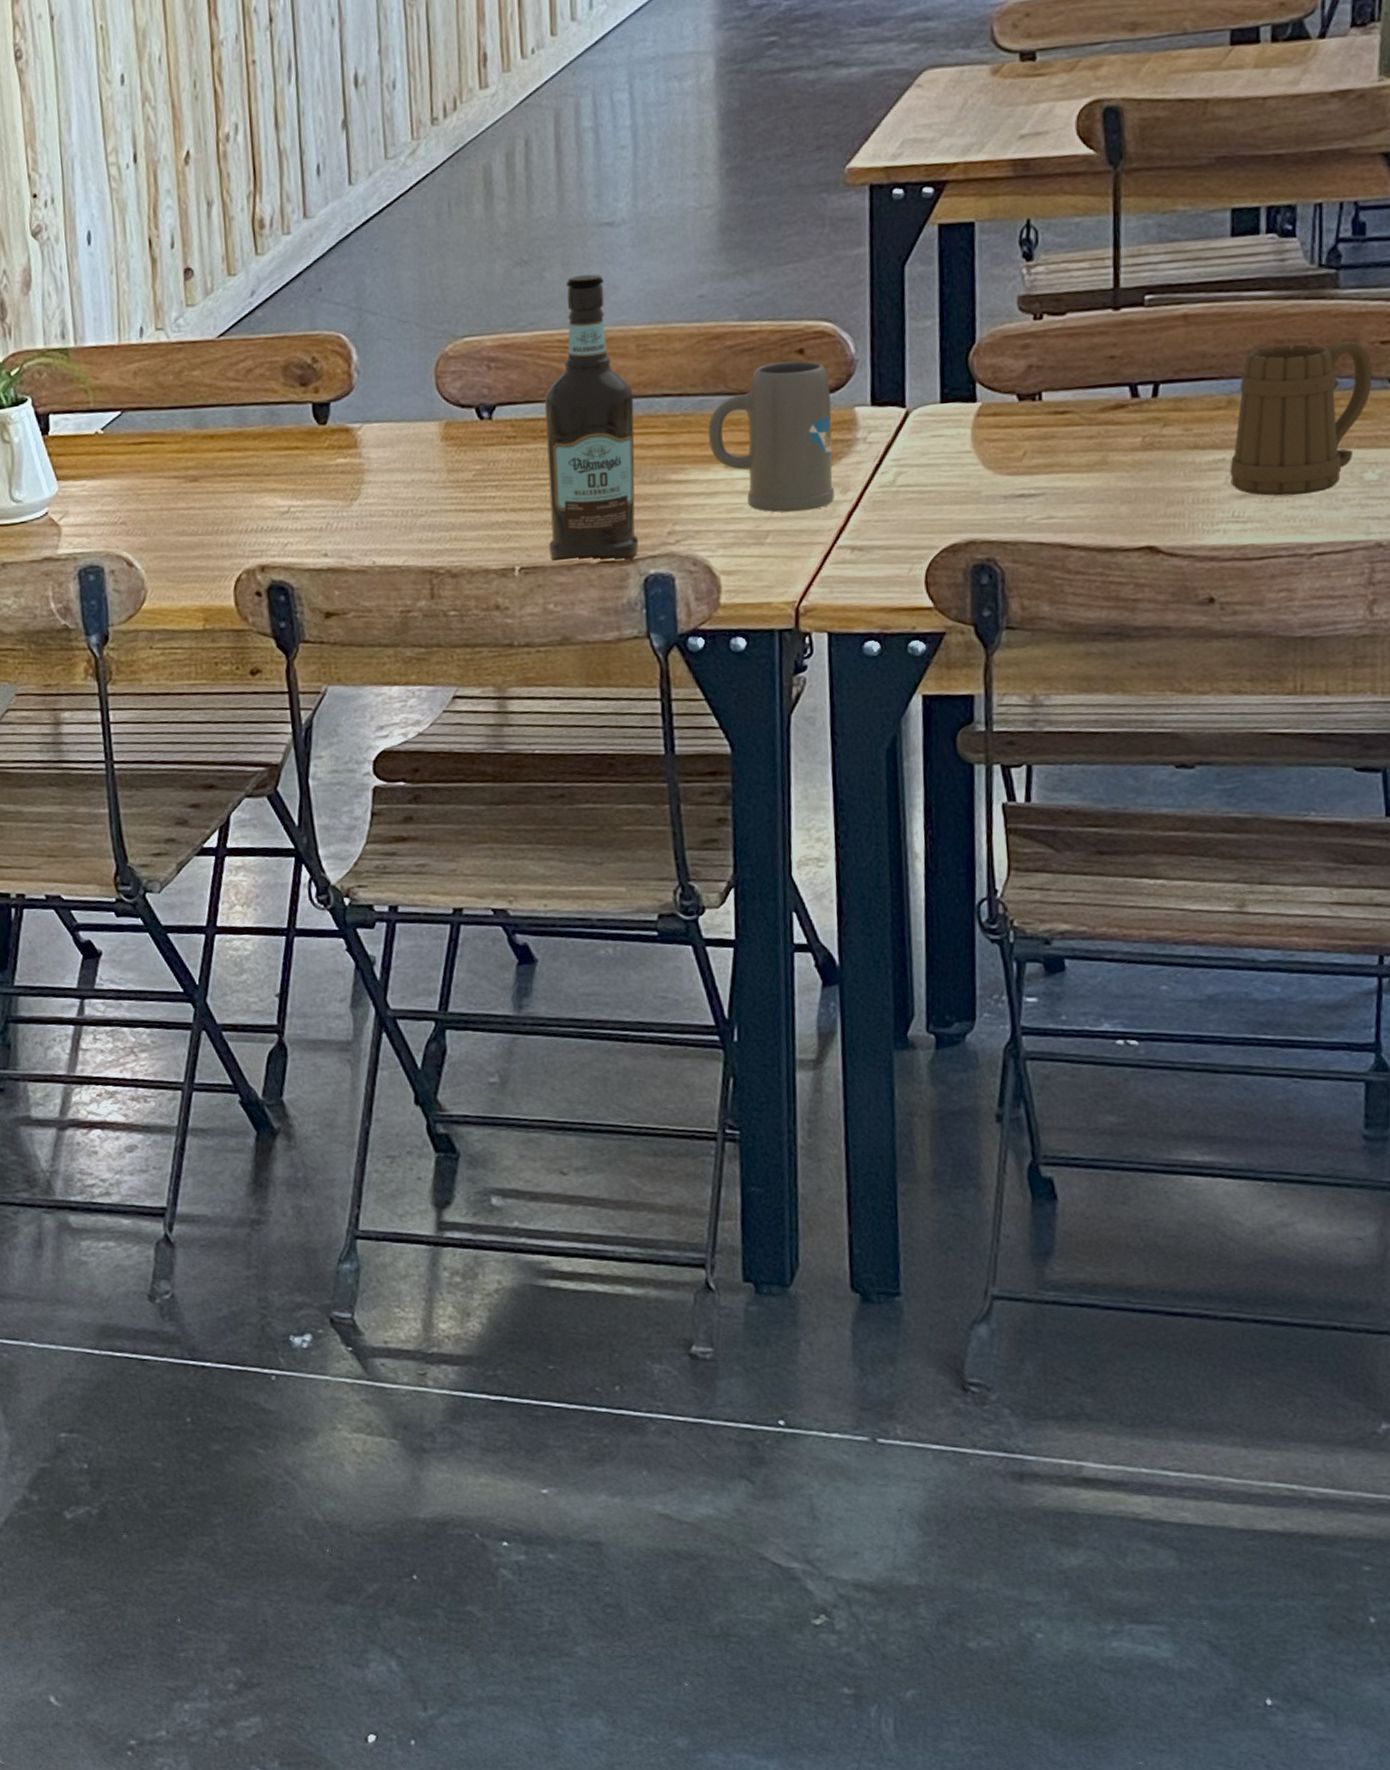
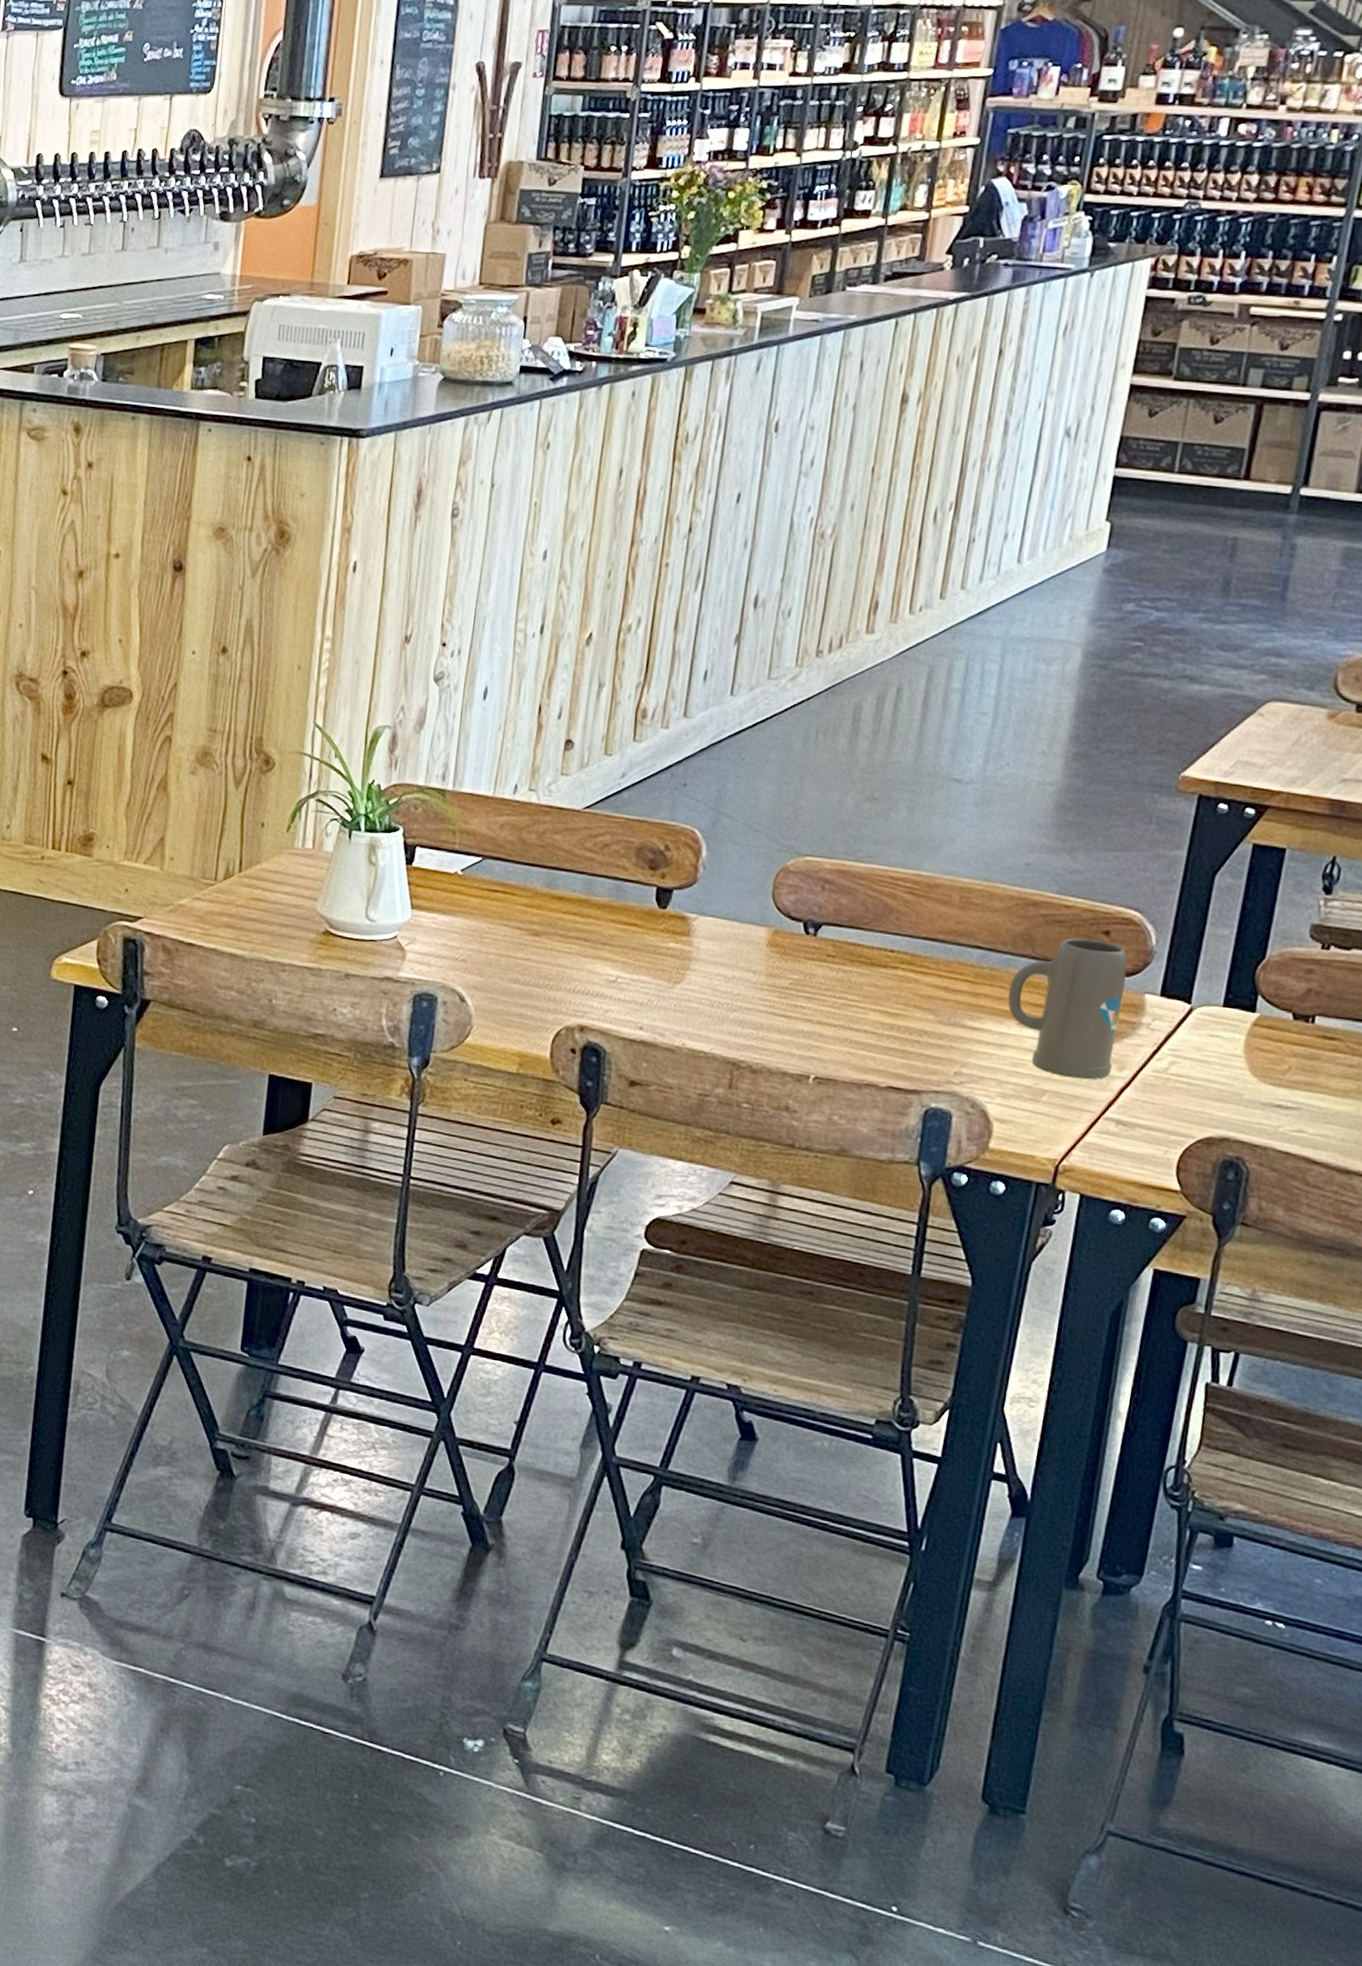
root beer: present [544,274,639,563] -> none [843,821,949,1093]

